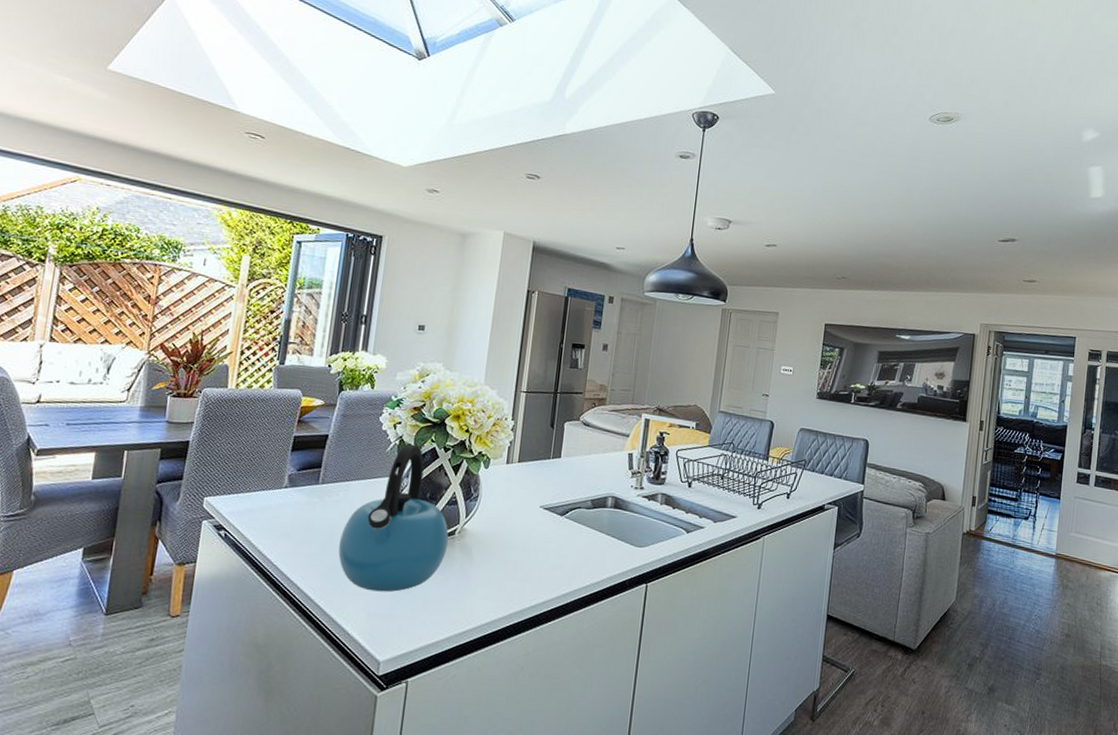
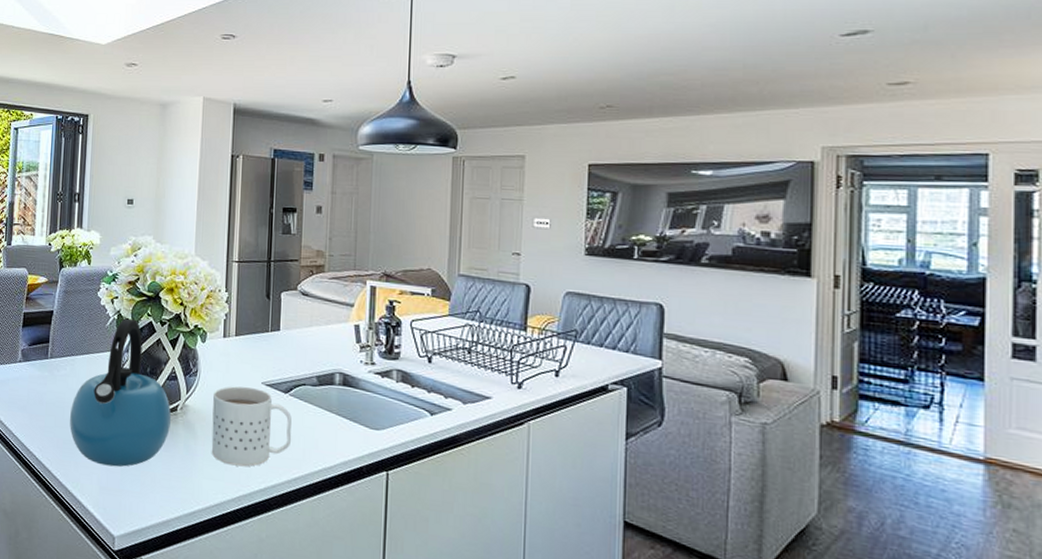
mug: none [486,509,566,586] -> present [211,386,292,467]

